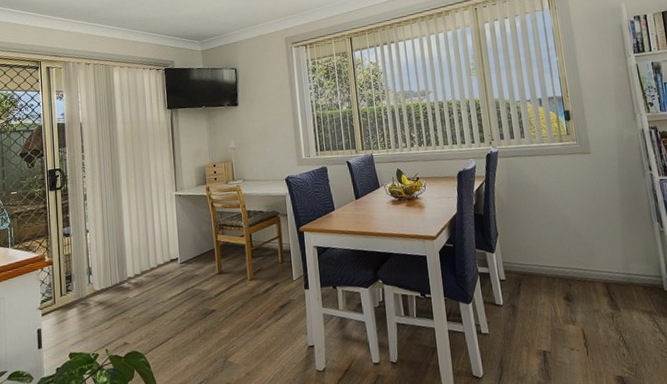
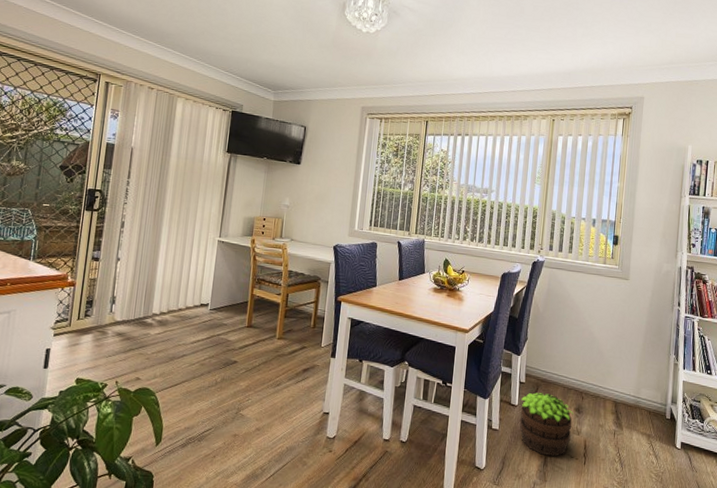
potted plant: none [505,286,567,353] -> present [519,392,574,457]

